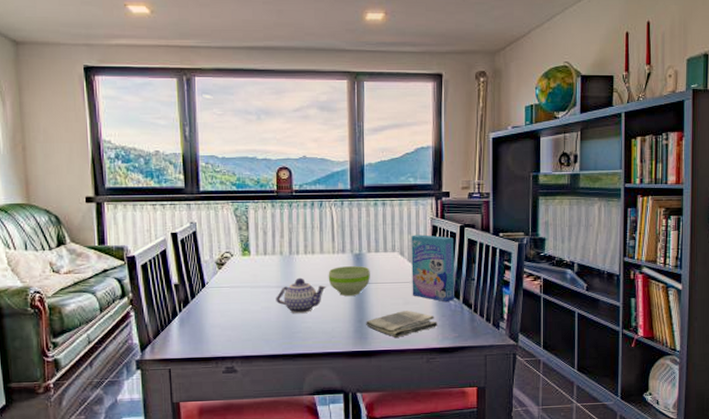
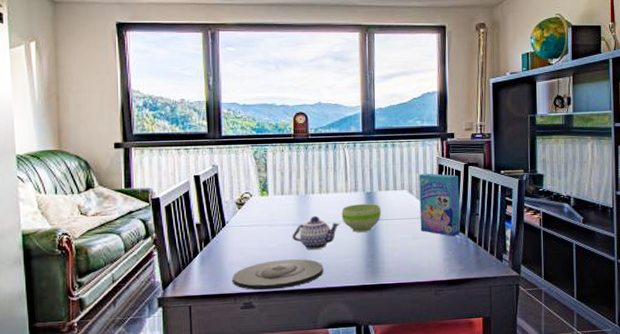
plate: none [213,323,309,355] -> present [232,259,324,291]
dish towel: present [366,311,438,337] -> none [377,245,445,271]

